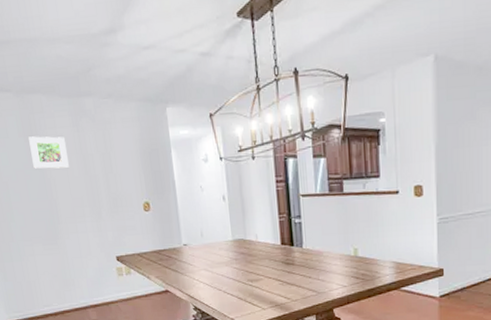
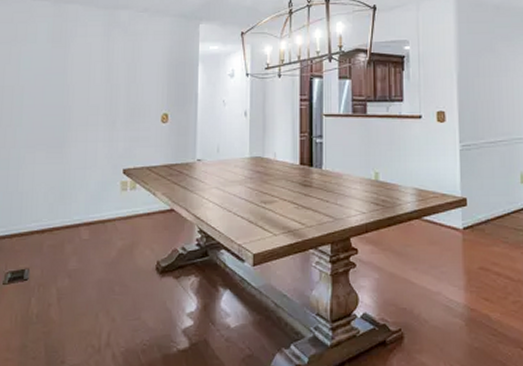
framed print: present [28,136,69,169] -> none [55,43,93,75]

